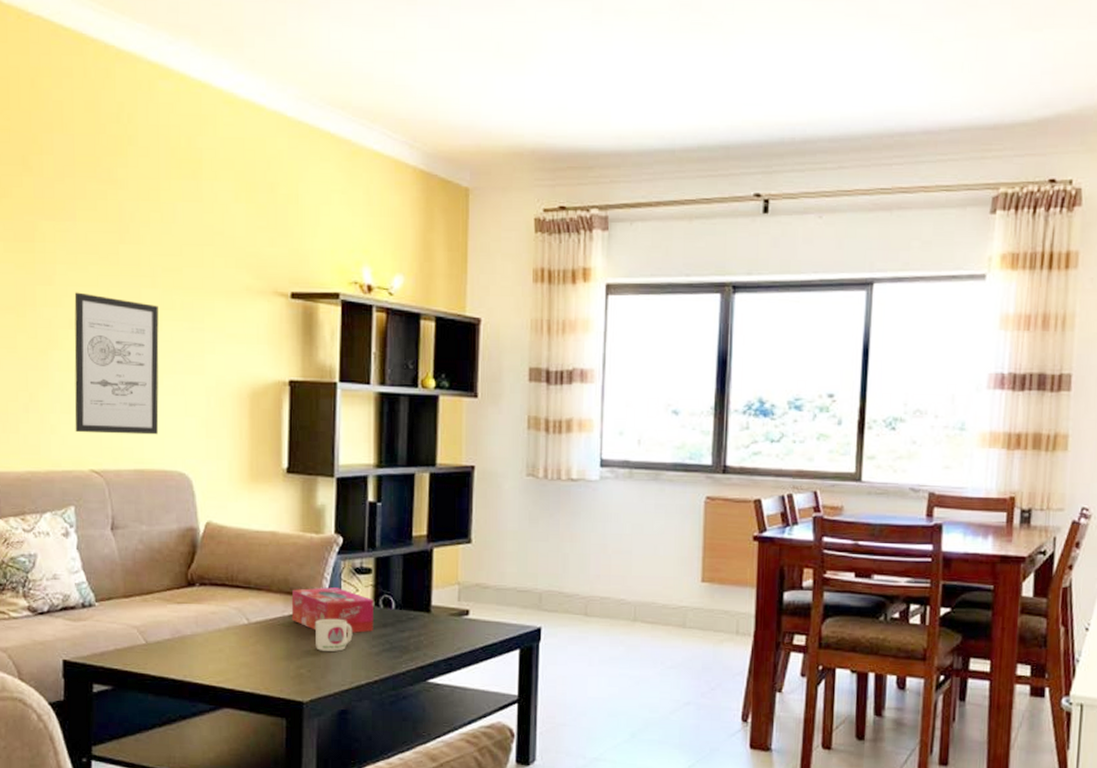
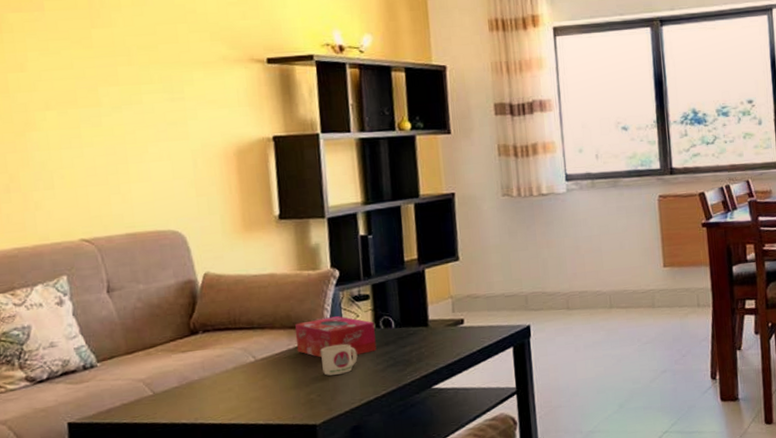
wall art: present [74,292,159,435] -> none [48,76,147,206]

